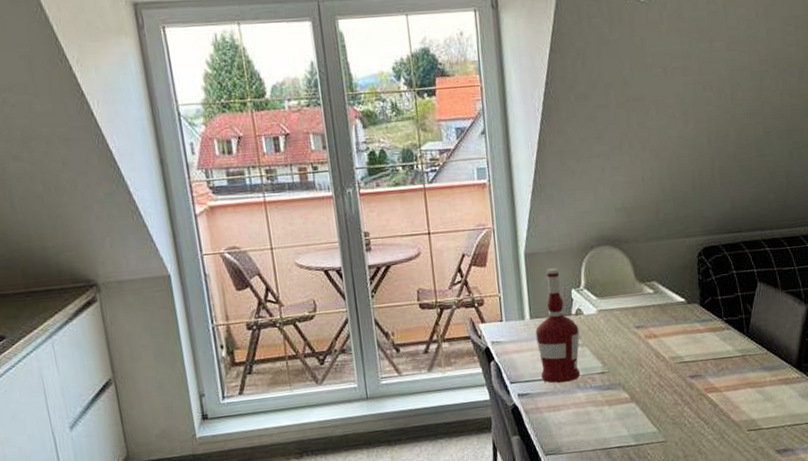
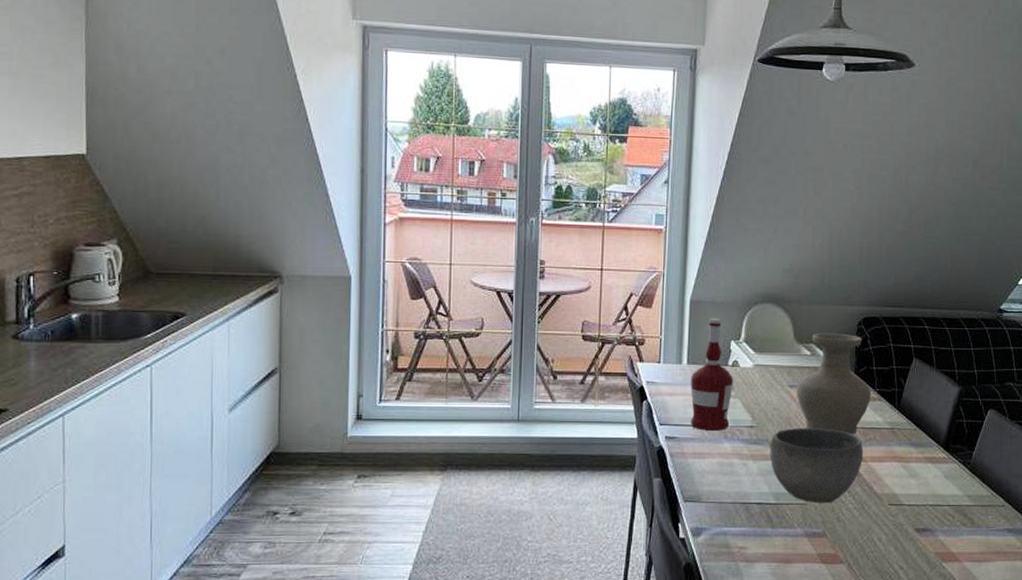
bowl: none [623,364,718,440] -> present [770,428,863,504]
vase: none [643,266,720,368] -> present [796,333,872,435]

